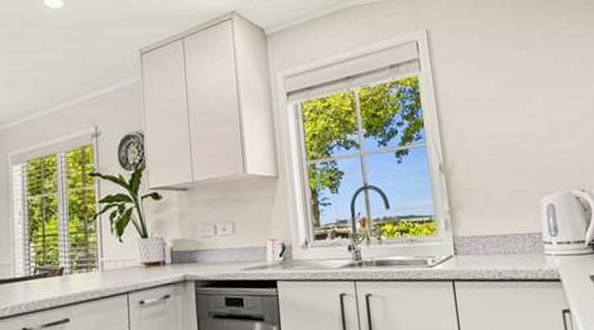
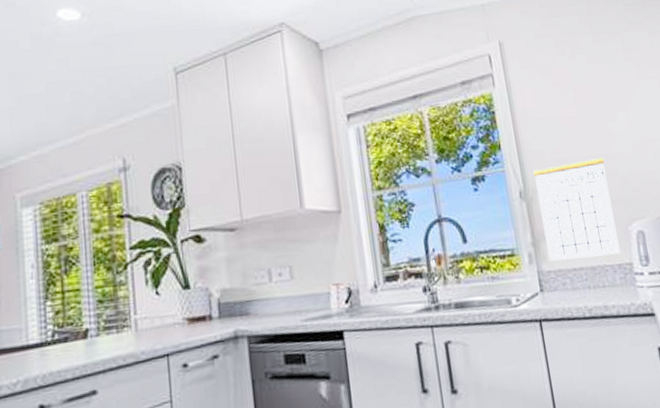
calendar: none [452,125,531,229] -> present [533,146,621,262]

